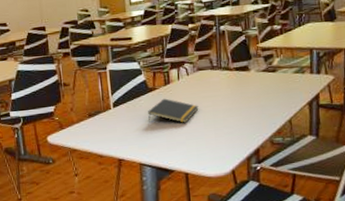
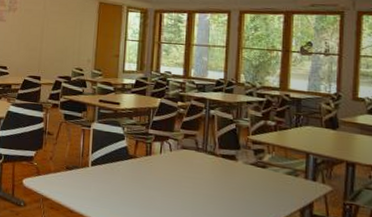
notepad: present [148,98,199,123] -> none [125,168,178,199]

